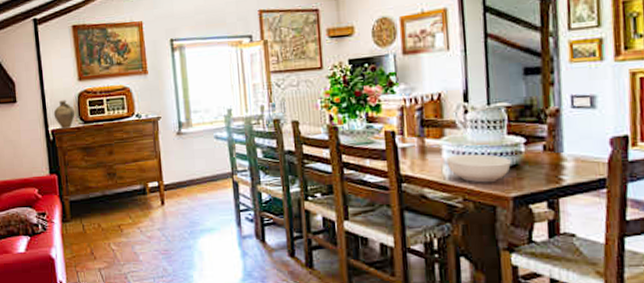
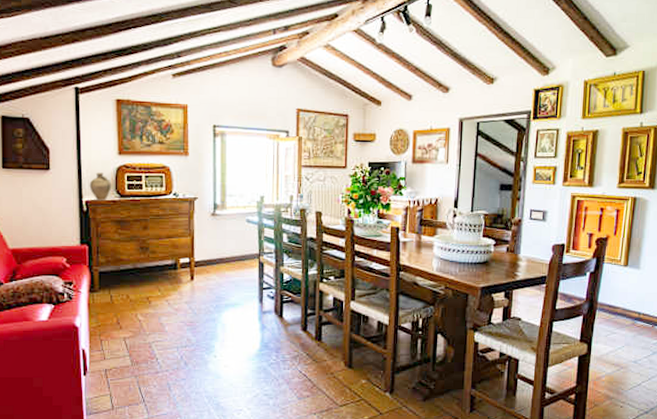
bowl: present [446,154,512,183] -> none [436,250,484,275]

